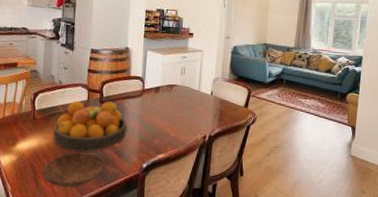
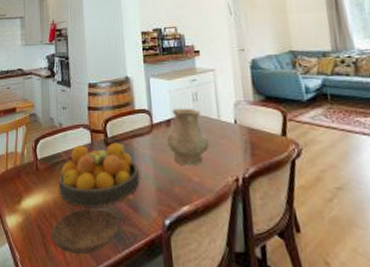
vase: none [153,78,189,124] -> present [166,108,210,166]

